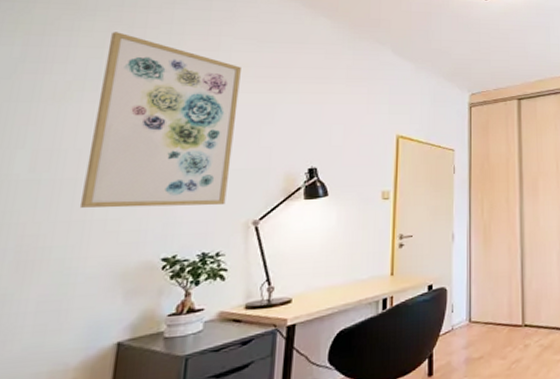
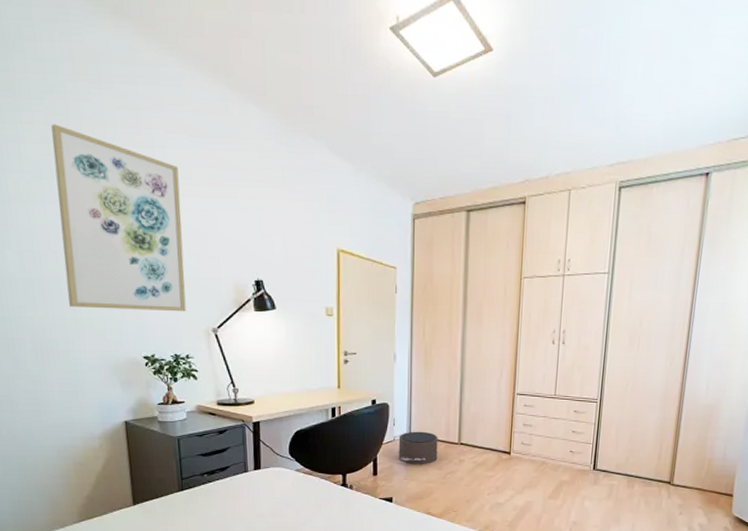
pouf: none [457,315,501,358] -> present [398,431,438,465]

